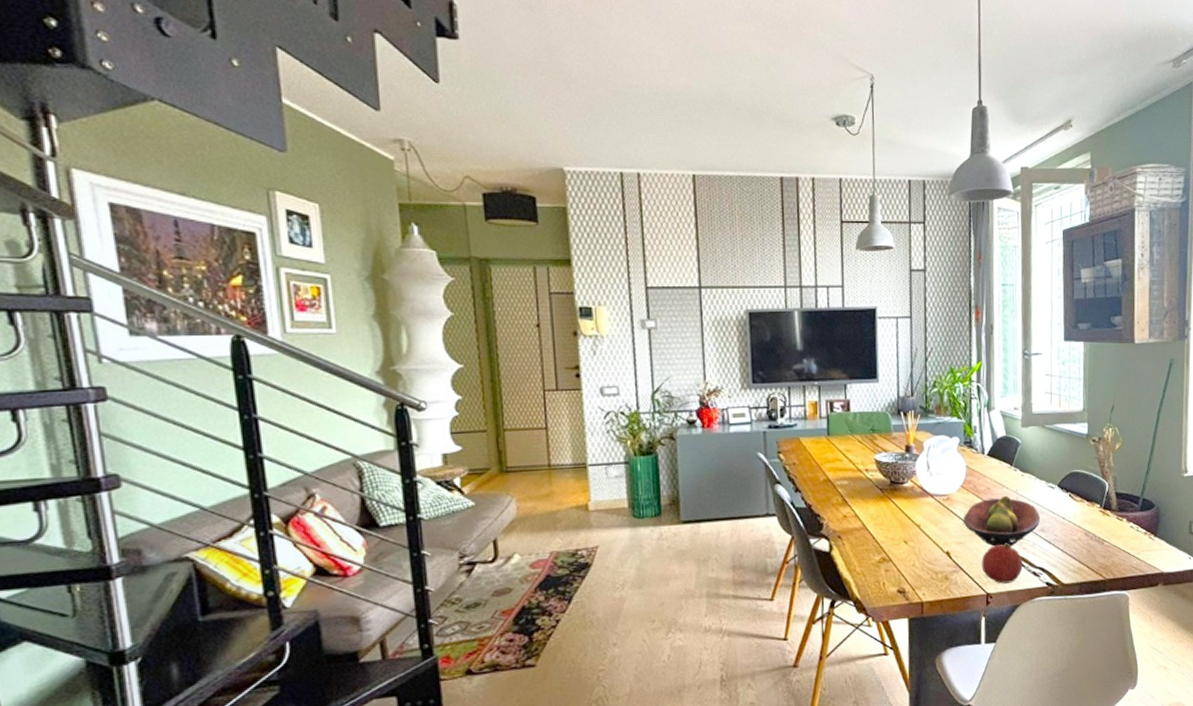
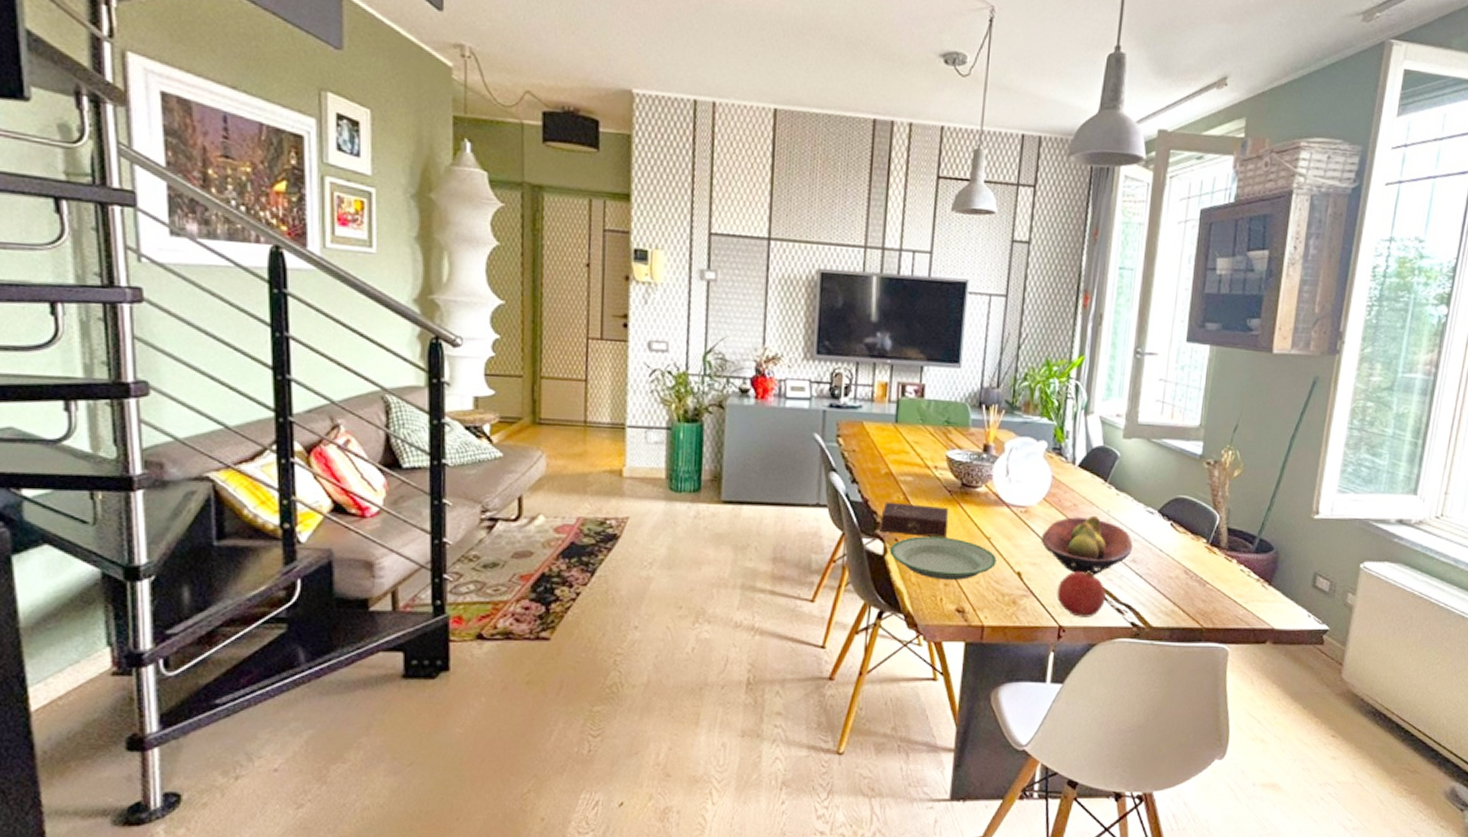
book: none [823,503,883,532] -> present [880,501,949,539]
plate: none [834,529,928,567] -> present [889,536,997,581]

